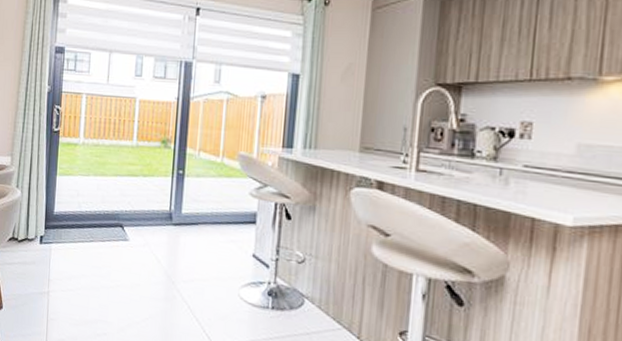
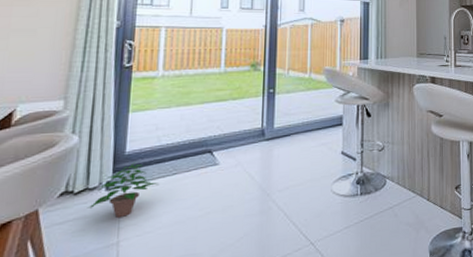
potted plant: none [27,223,80,271] -> present [87,162,160,218]

